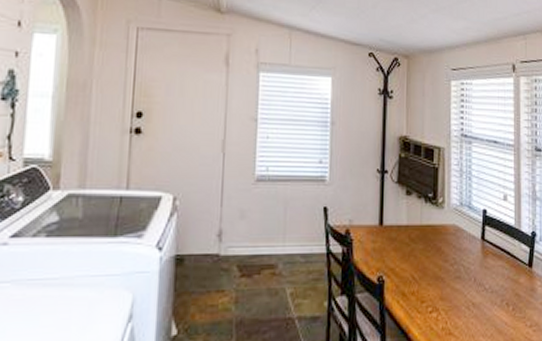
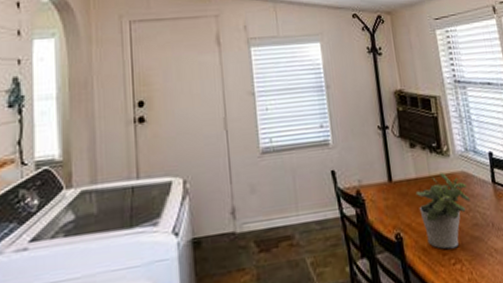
potted plant: none [404,224,457,298] -> present [415,173,470,250]

